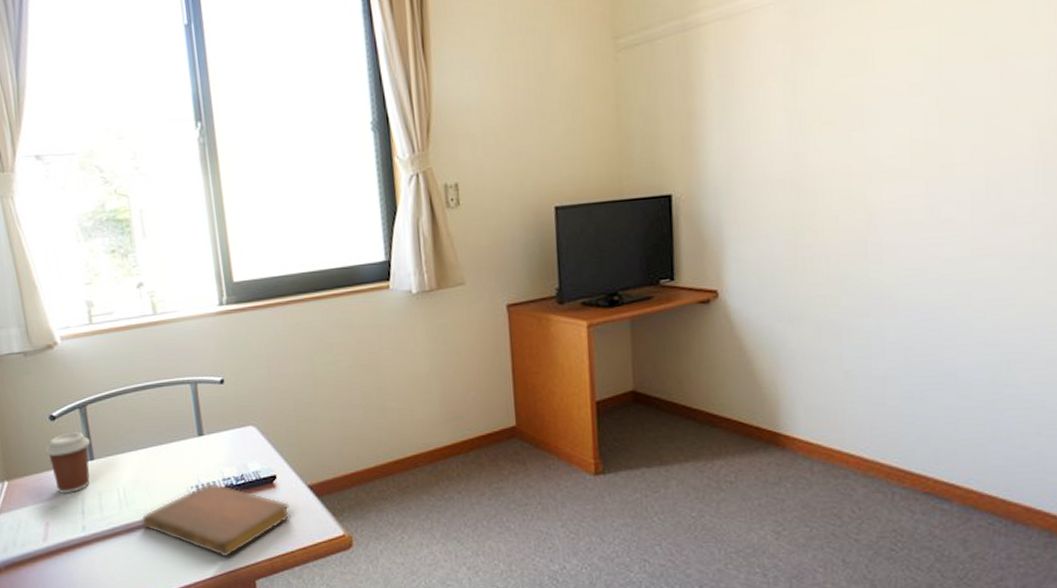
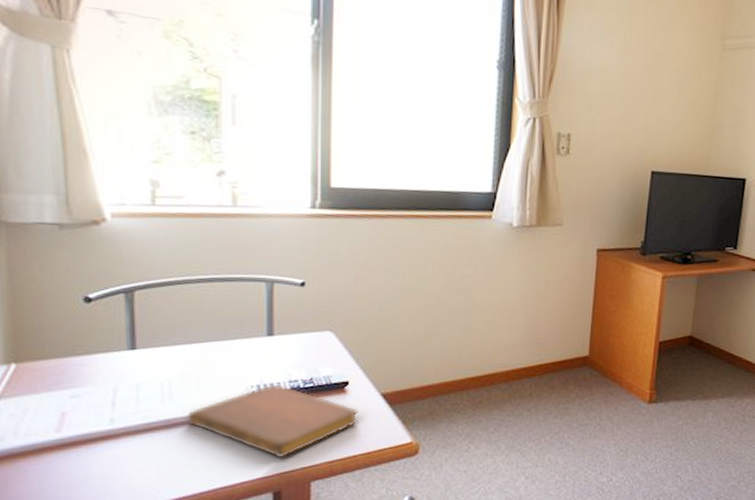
coffee cup: present [45,431,91,493] -> none [73,317,134,382]

